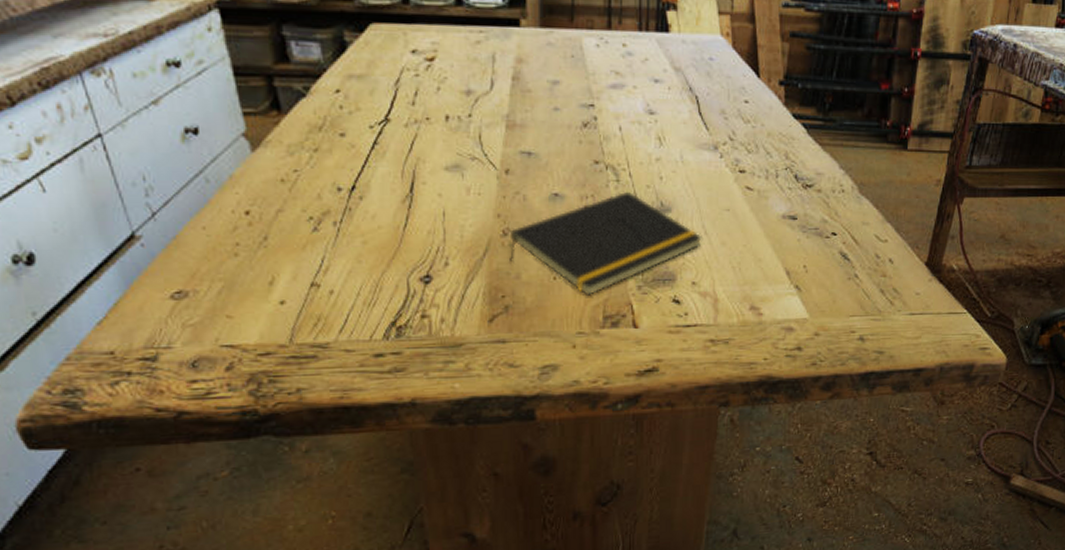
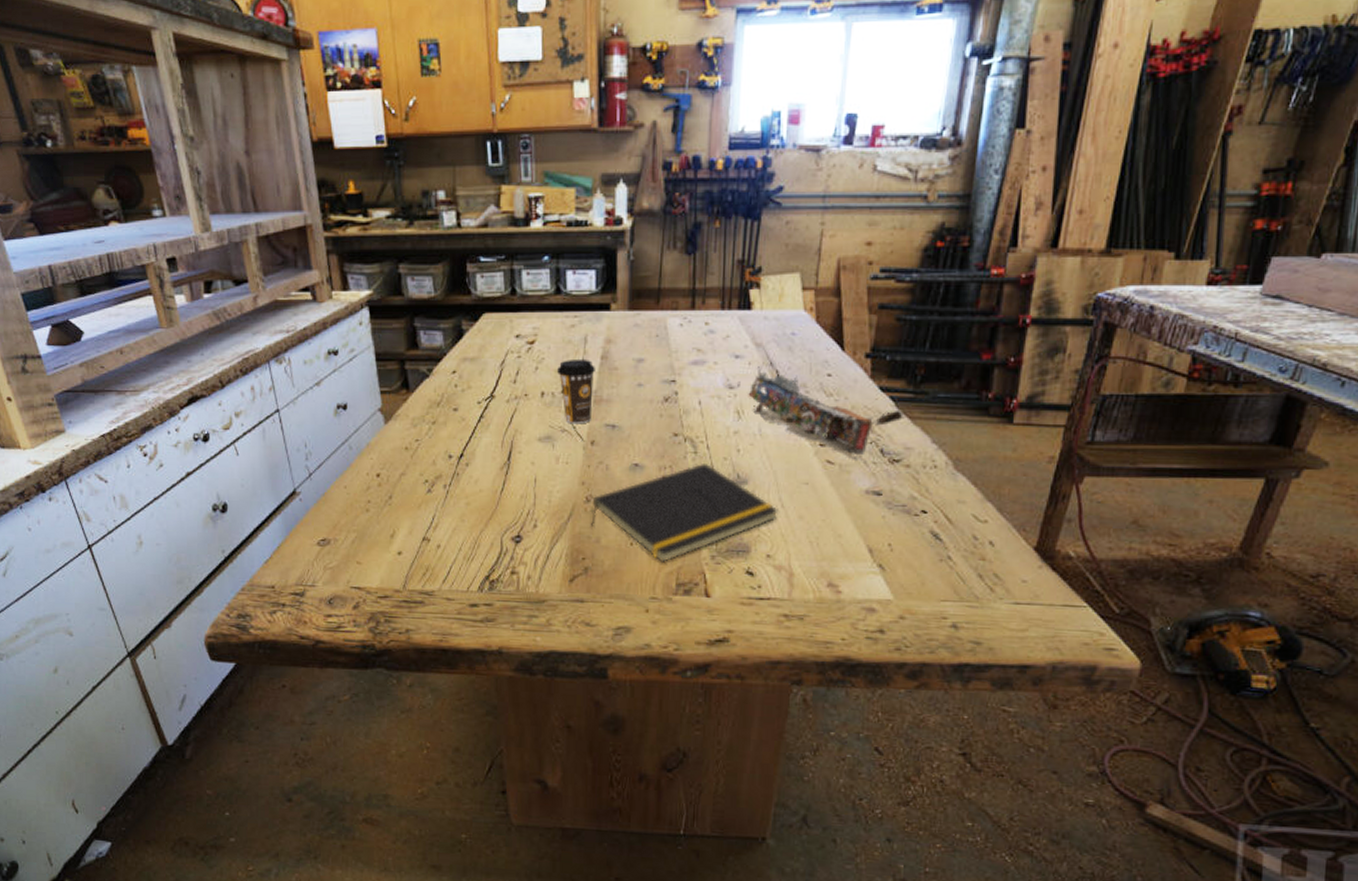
coffee cup: none [463,79,506,152] -> present [557,358,595,424]
architectural model: none [658,90,816,189] -> present [737,365,905,463]

